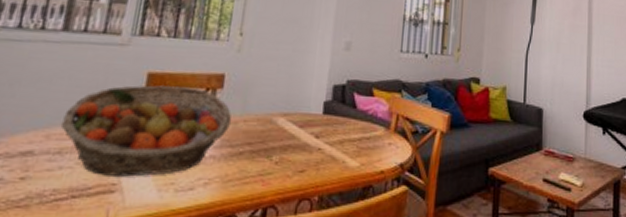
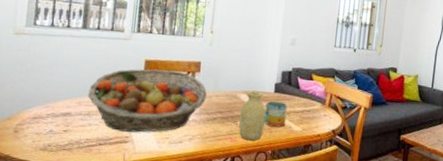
vase: none [274,112,312,183] -> present [239,90,266,141]
mug: none [308,125,341,162] -> present [263,101,288,127]

